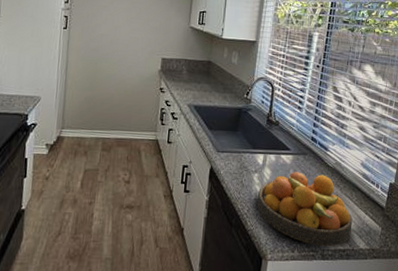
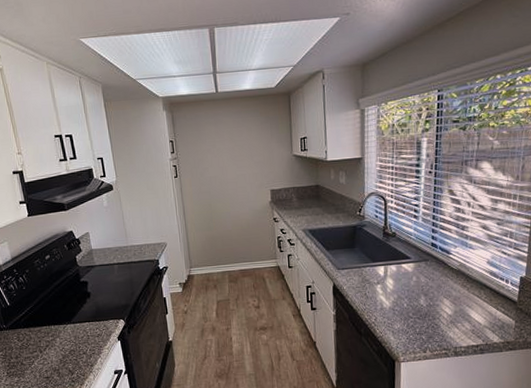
fruit bowl: present [256,172,353,247] -> none [383,277,484,345]

